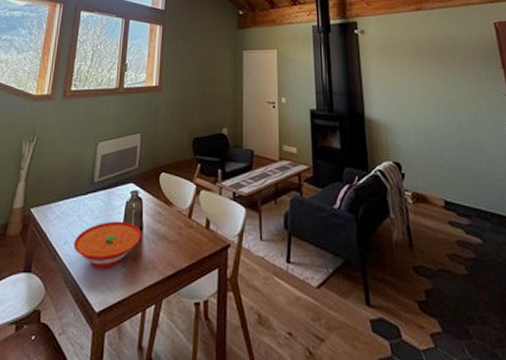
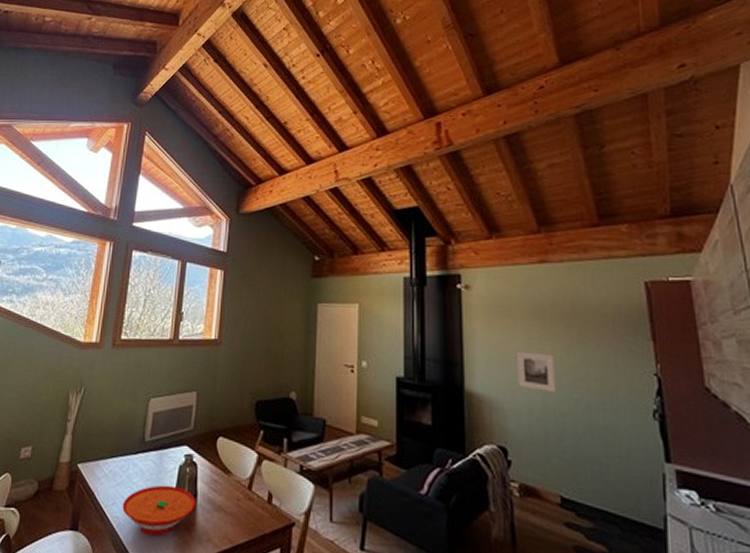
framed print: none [404,82,436,114] -> present [517,351,557,392]

